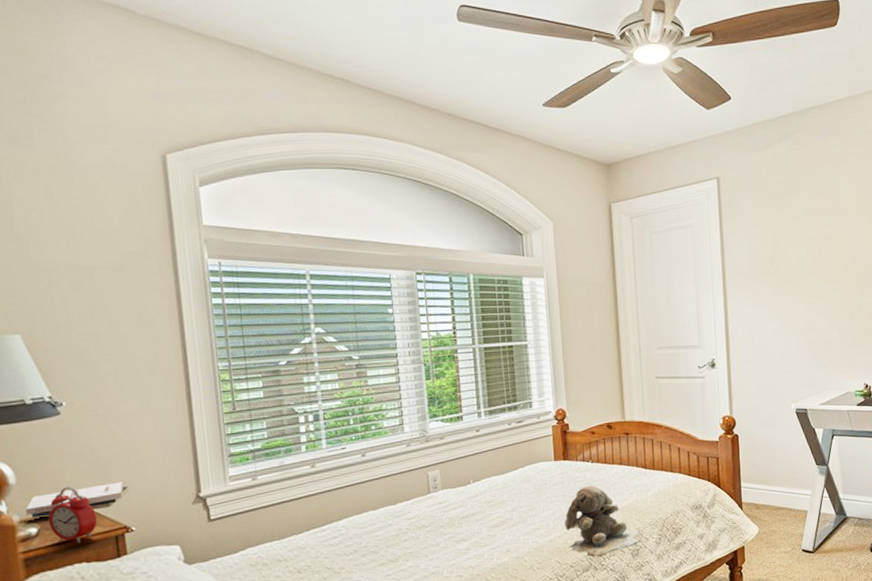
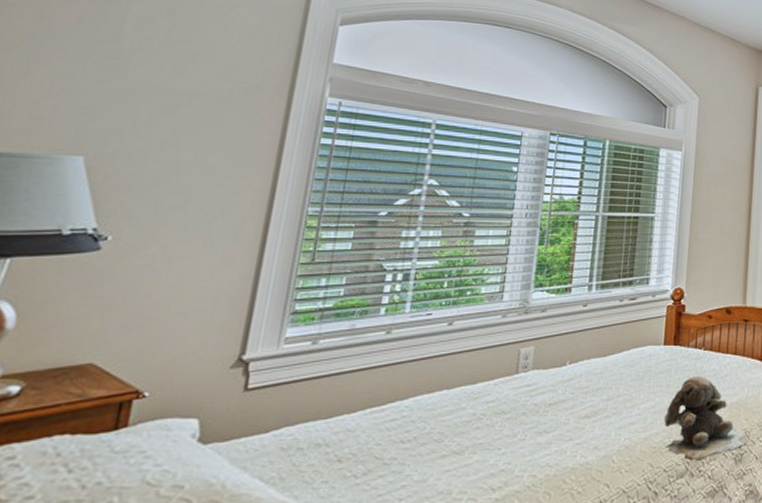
books: present [26,481,129,518] -> none [13,335,158,372]
alarm clock: present [48,487,97,543] -> none [37,337,105,409]

